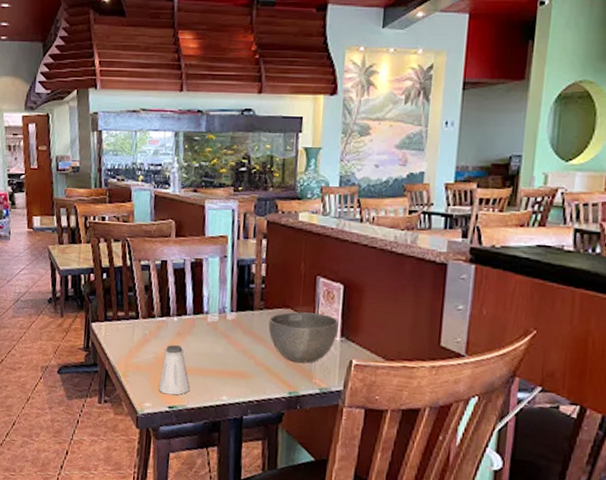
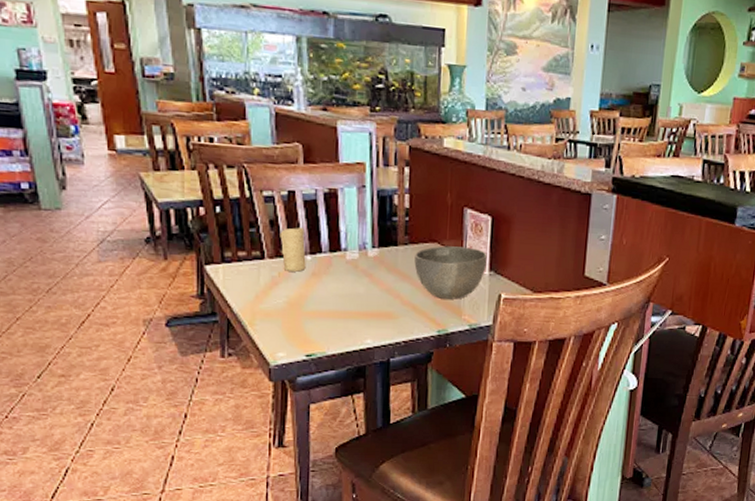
candle: none [152,291,173,331] -> present [280,227,306,272]
saltshaker: present [158,345,191,395] -> none [293,287,330,342]

